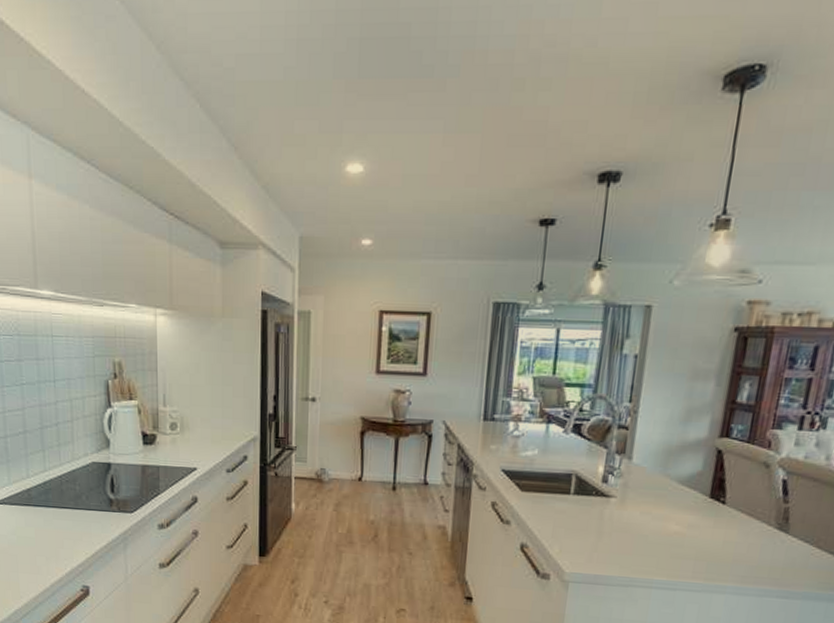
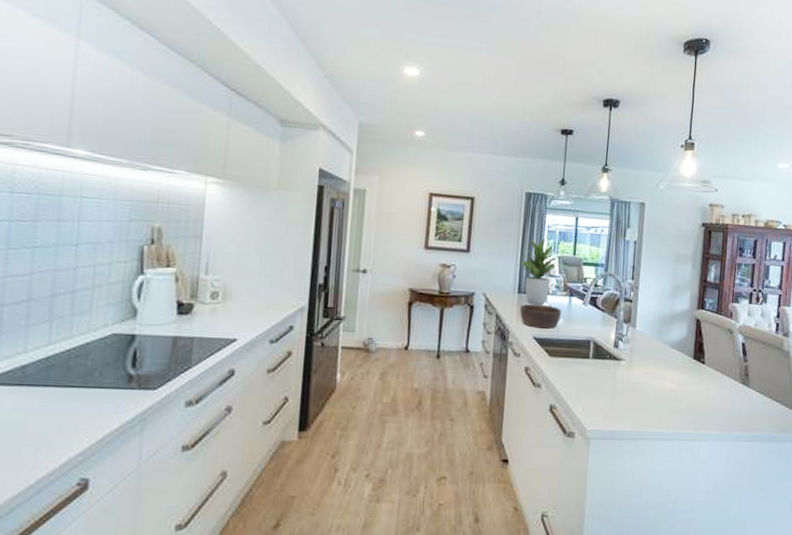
potted plant: none [482,356,532,434] -> present [517,238,557,306]
wooden bowl: none [485,432,537,461] -> present [519,303,562,329]

